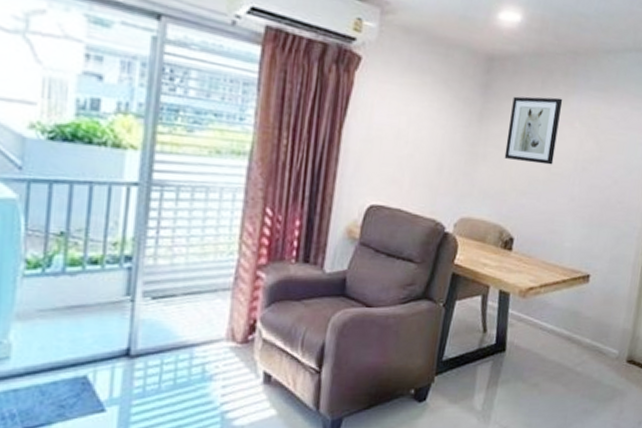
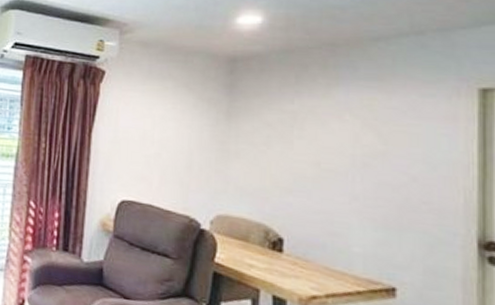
wall art: present [504,96,563,165] -> none [260,91,325,161]

